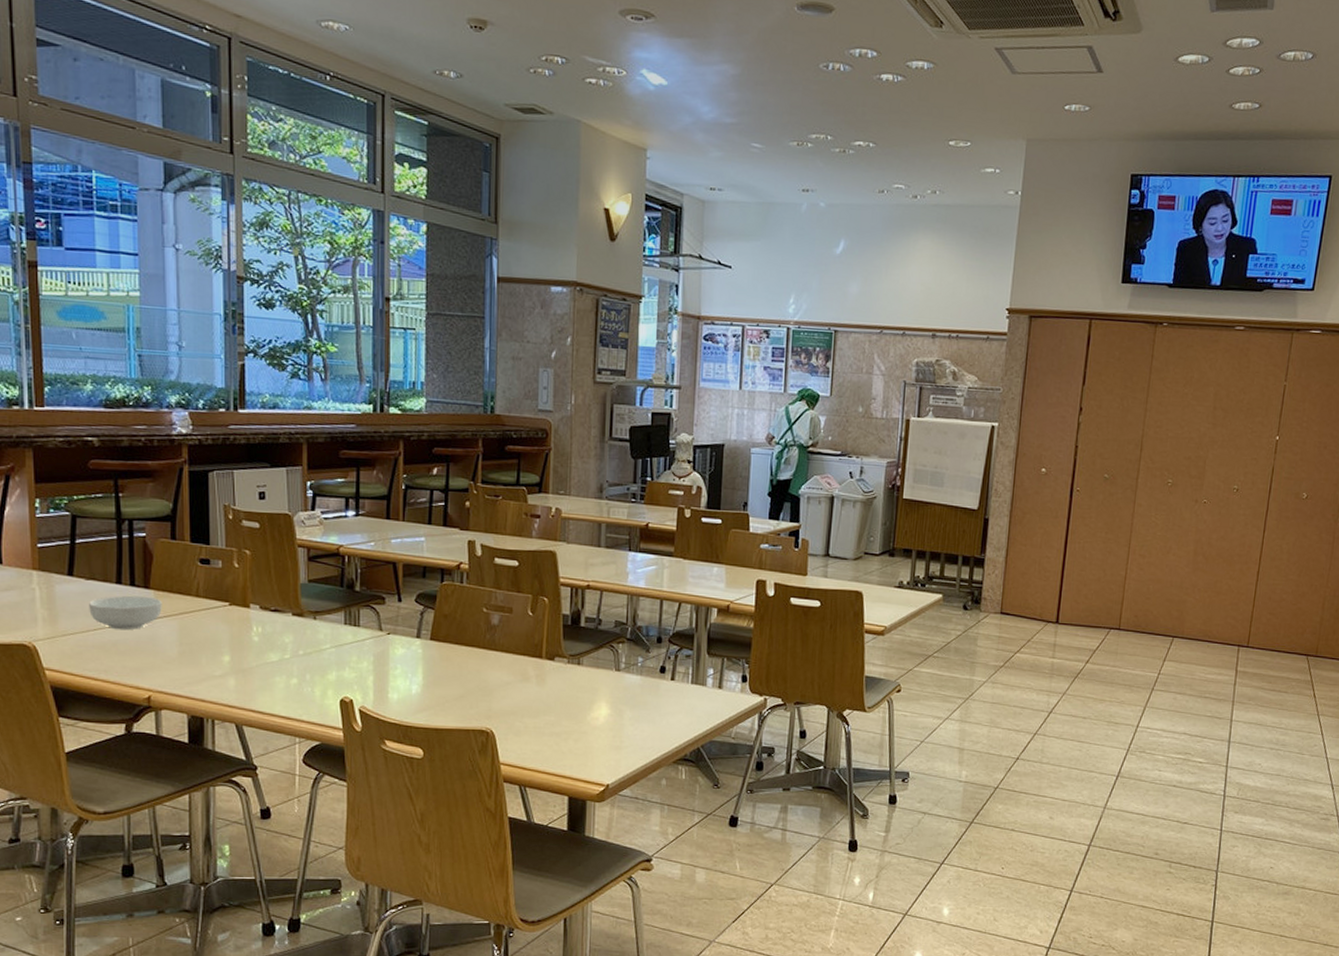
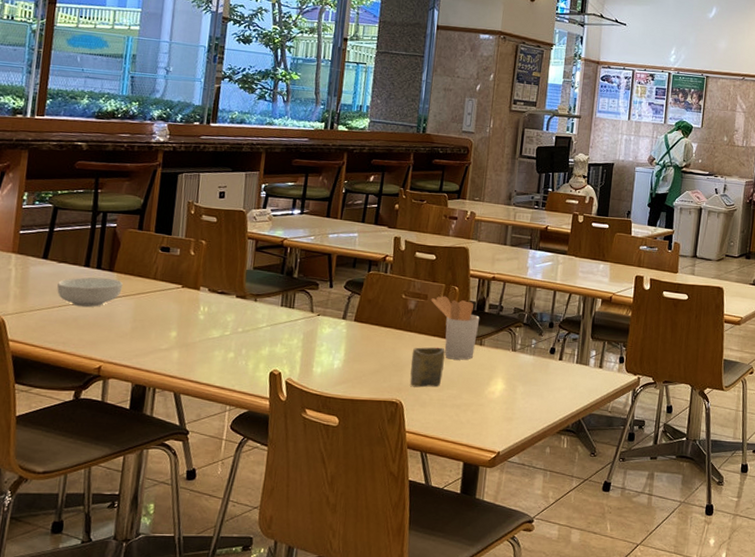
cup: none [499,668,538,714] -> present [410,347,445,388]
utensil holder: none [516,608,575,682] -> present [431,296,479,360]

